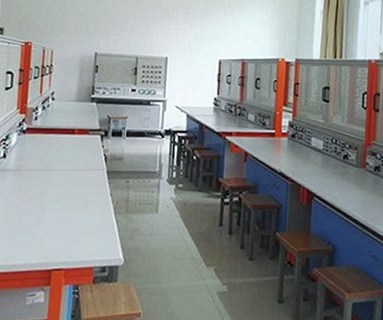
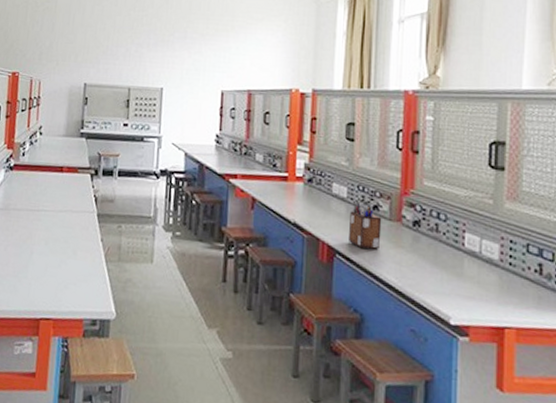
desk organizer: none [324,151,350,191] -> present [349,200,382,250]

